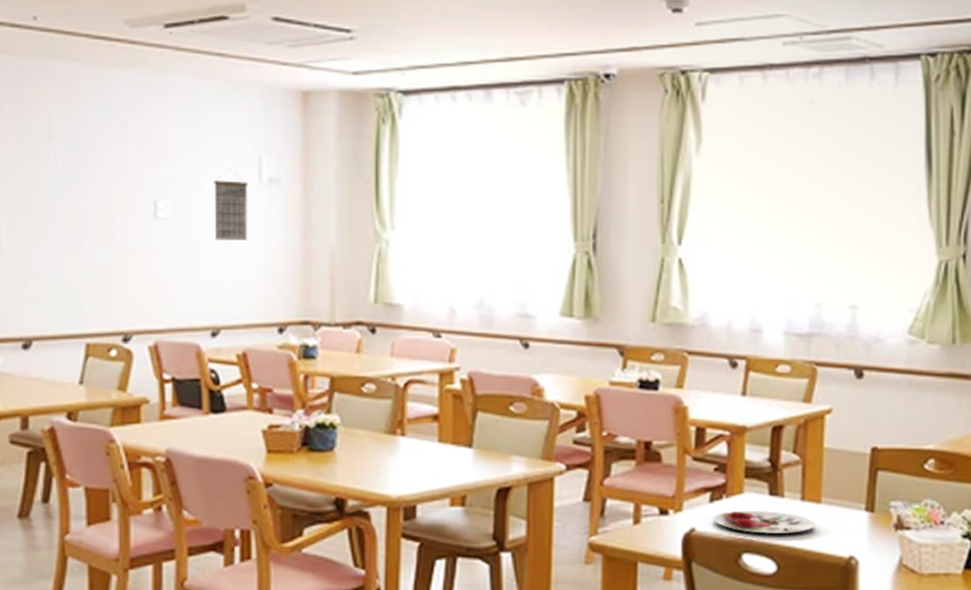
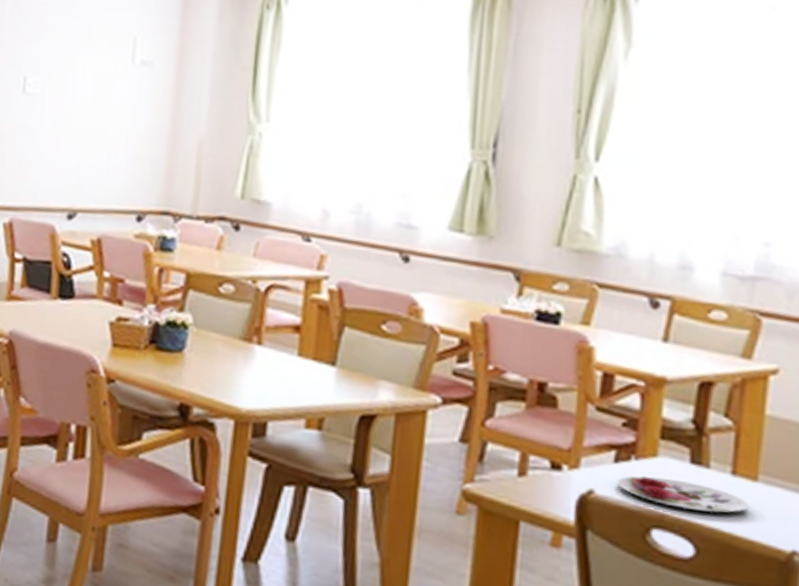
calendar: present [214,172,248,242] -> none [80,51,120,123]

